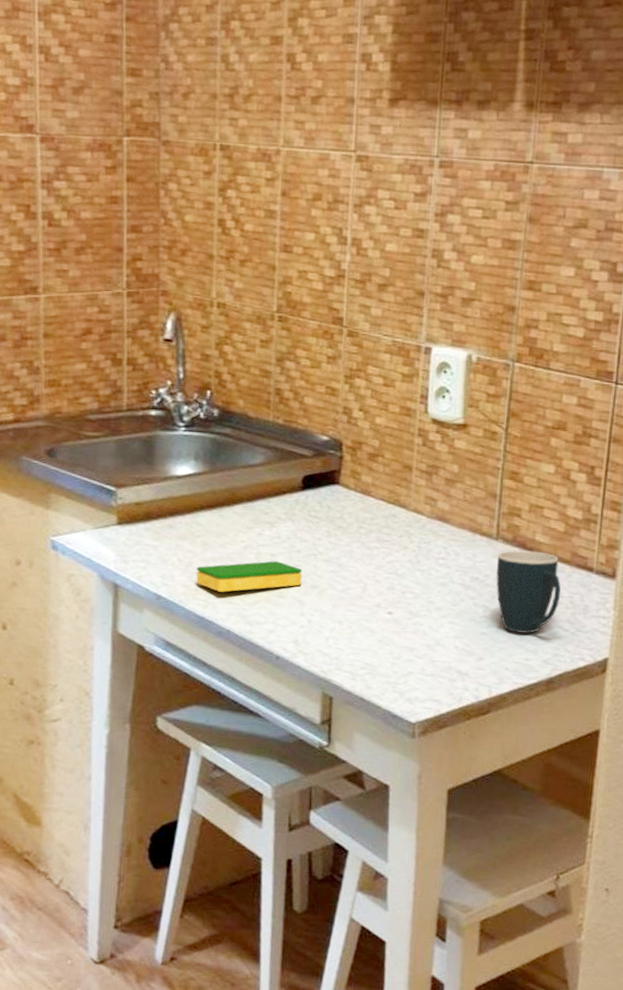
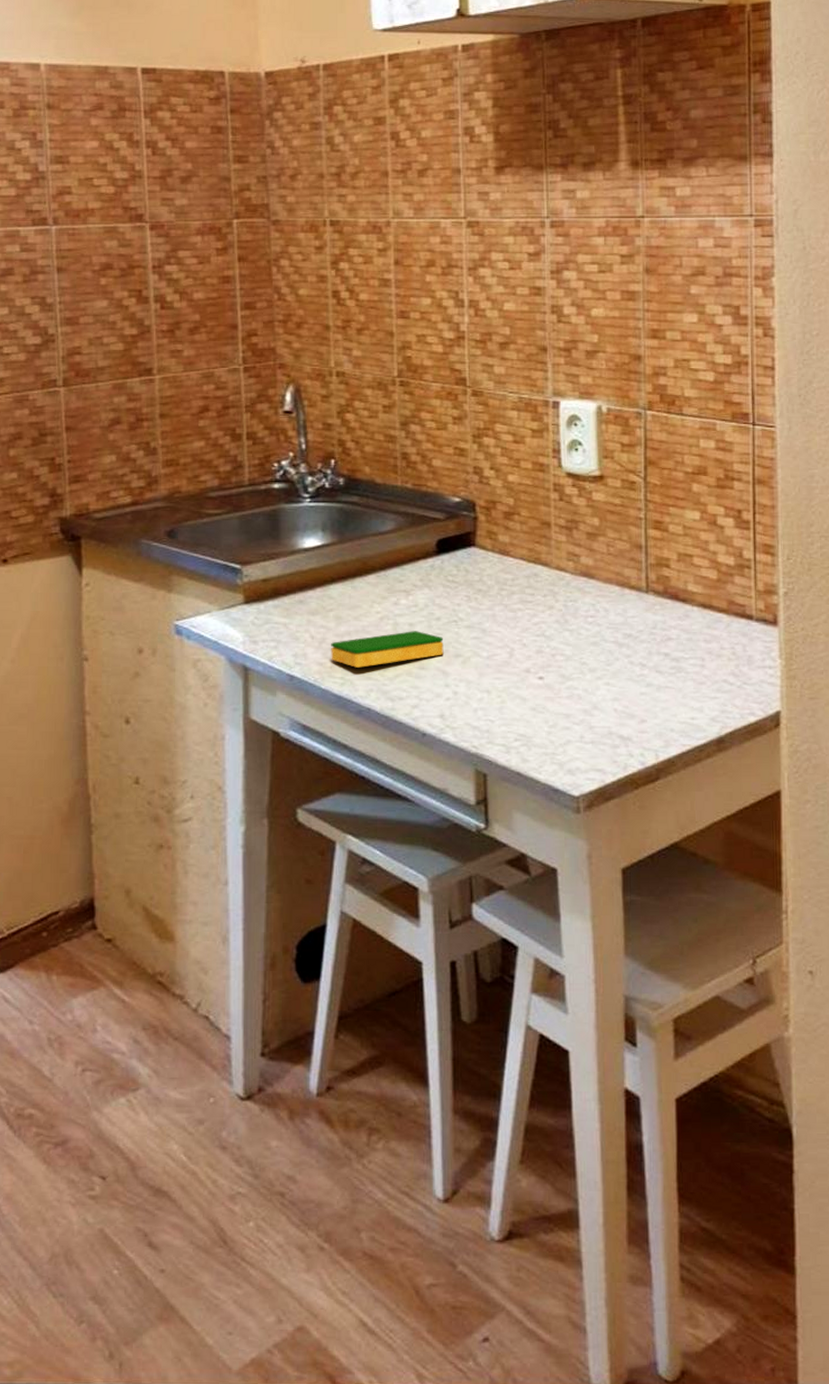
mug: present [496,550,561,634] -> none [649,602,722,691]

